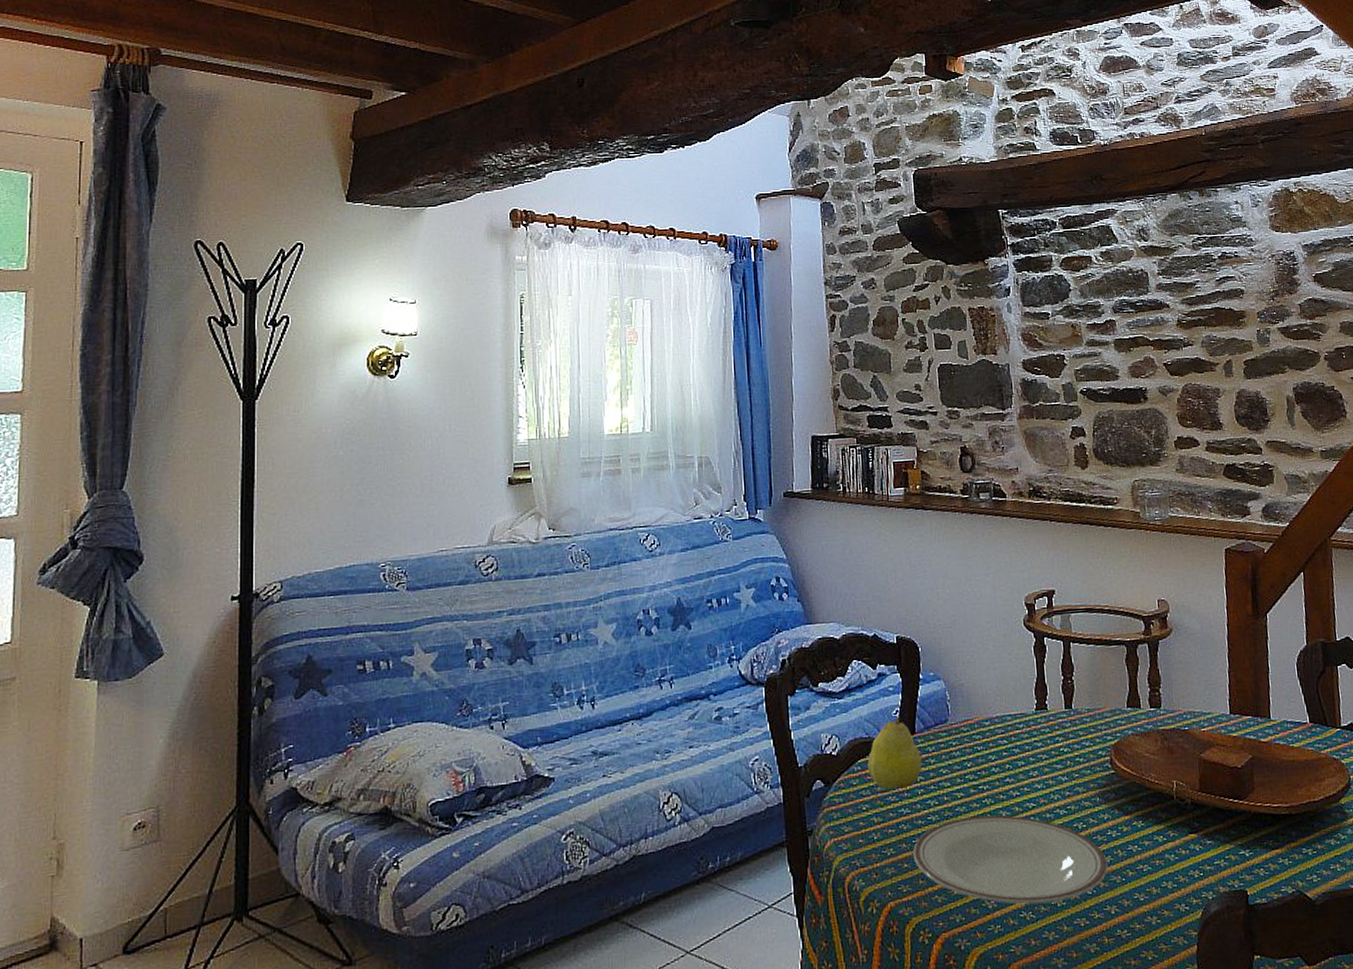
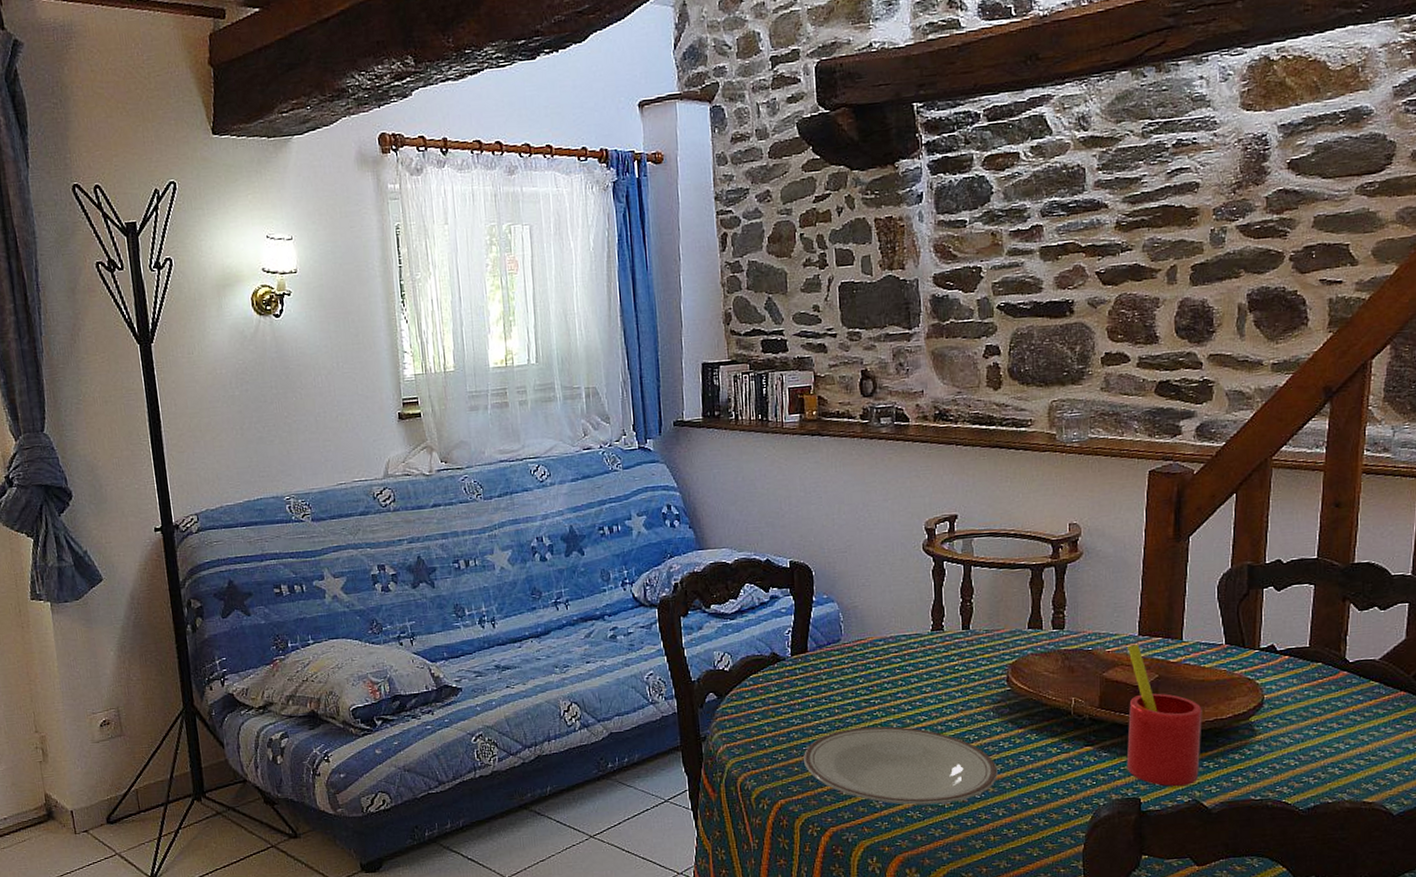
fruit: present [867,714,922,790] -> none [759,634,814,702]
straw: none [1221,724,1300,877] -> present [1126,645,1202,787]

